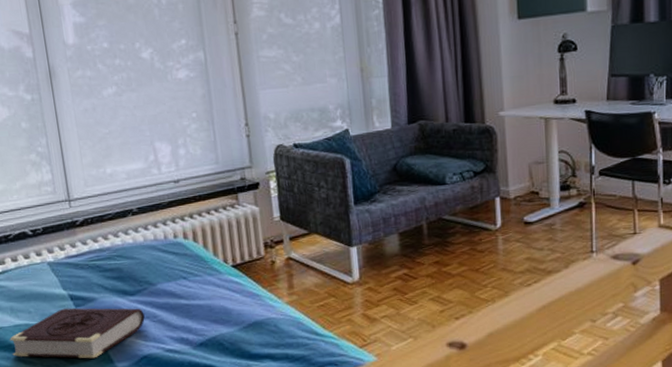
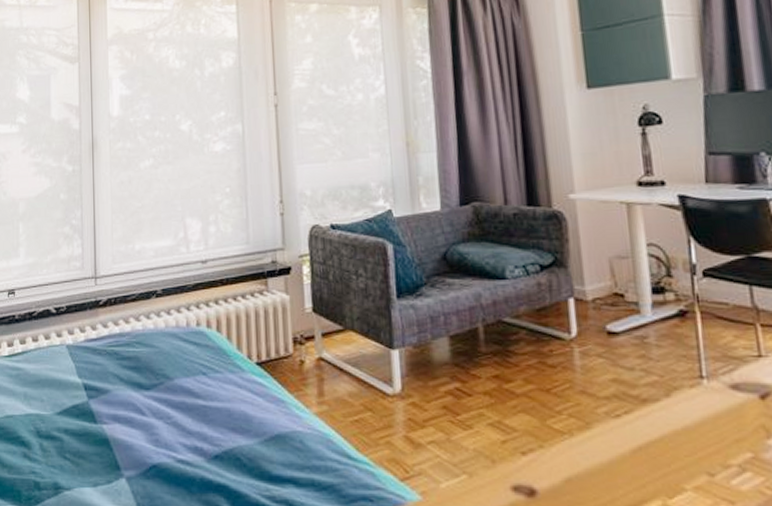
book: present [10,308,145,359] -> none [19,399,158,462]

